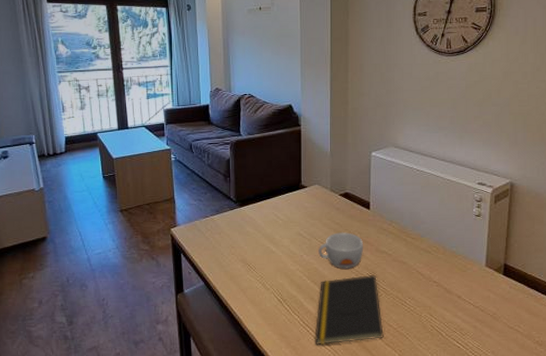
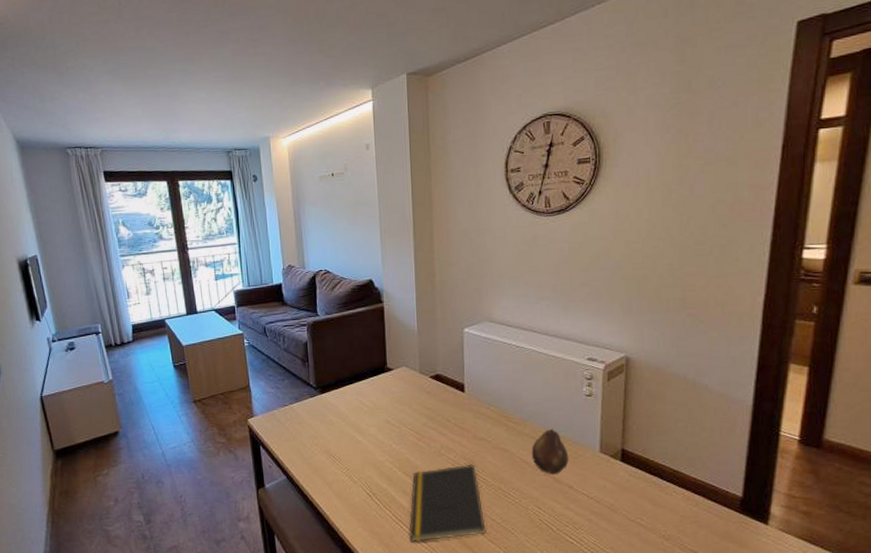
bowl: present [318,232,364,269] -> none [409,418,460,458]
fruit: none [426,244,459,286] -> present [531,428,569,475]

